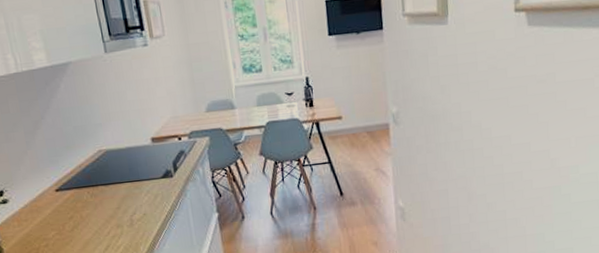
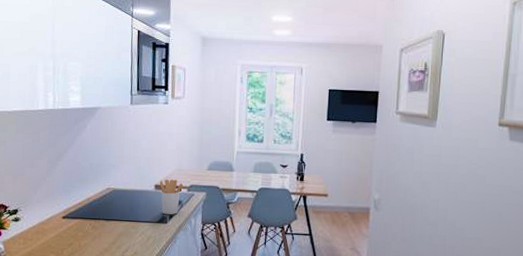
utensil holder: none [155,128,183,168] -> present [159,179,184,215]

